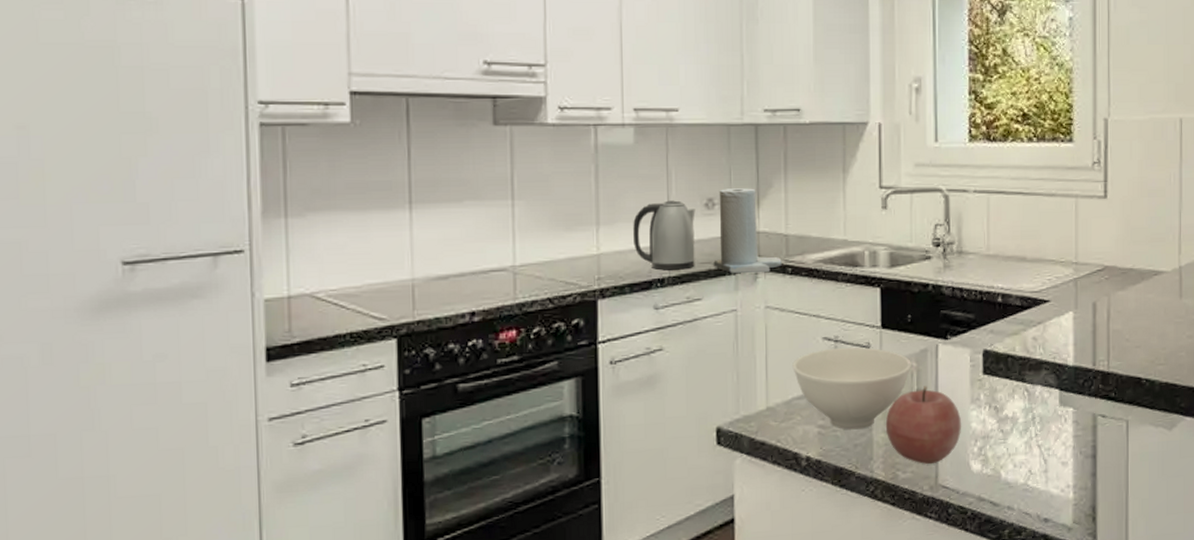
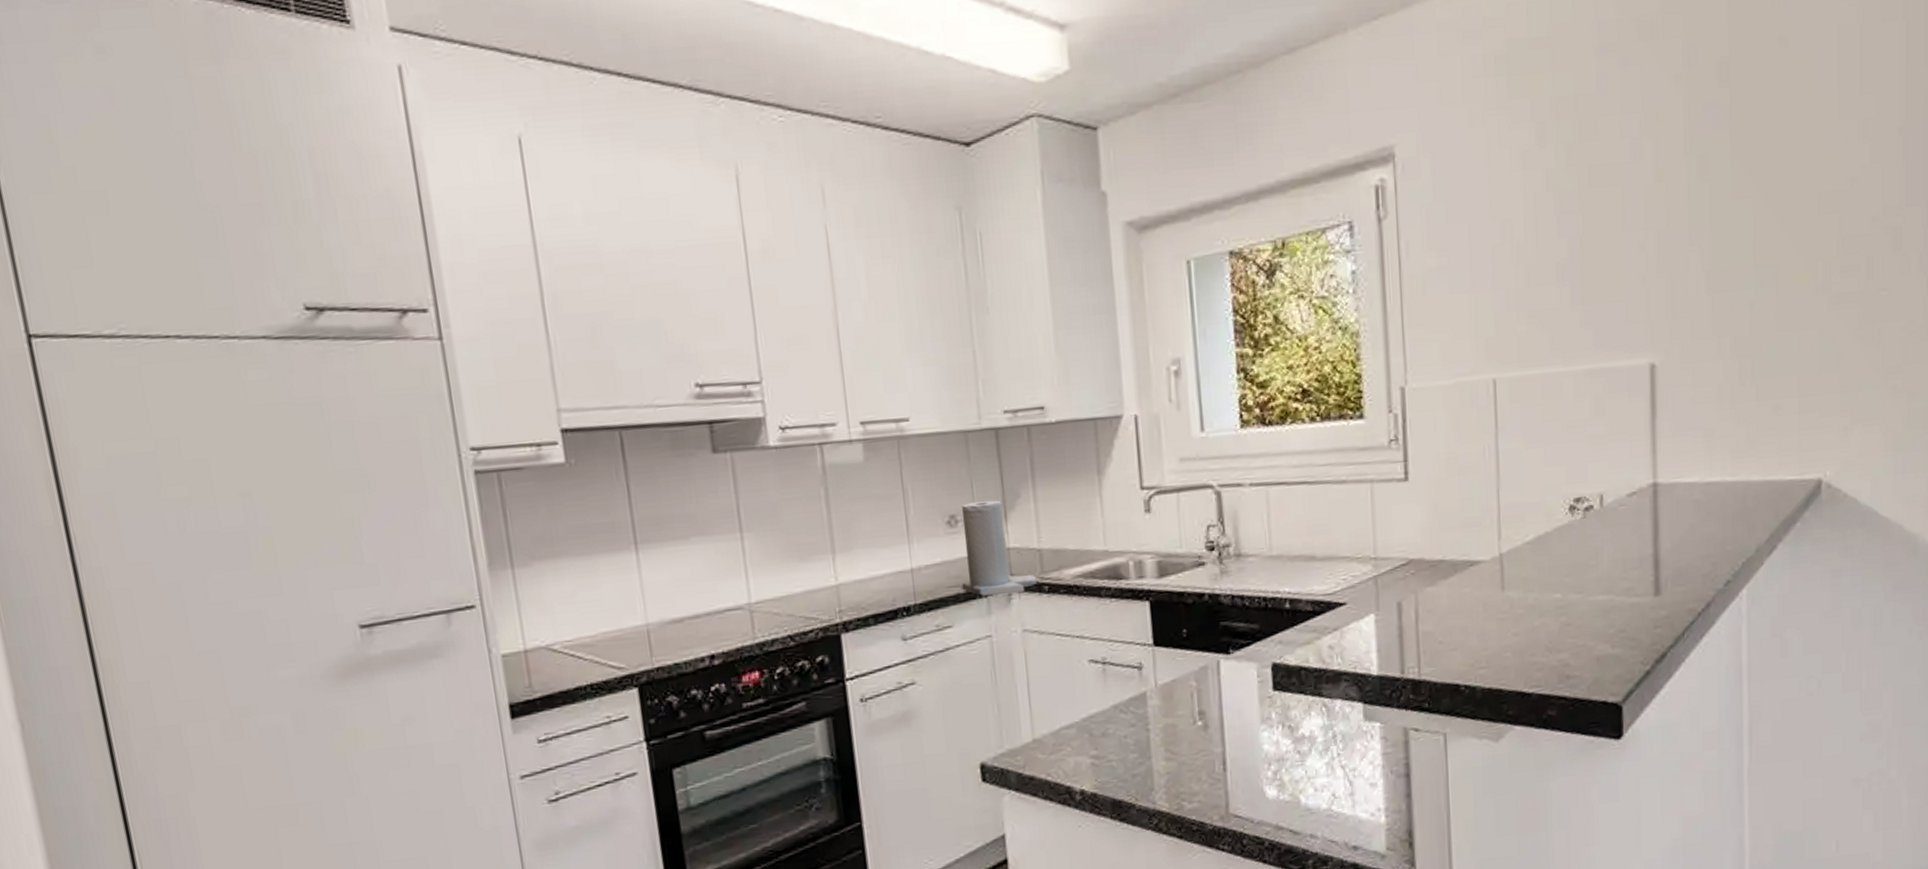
kettle: present [633,200,695,271] -> none [871,520,942,598]
bowl: present [792,347,911,430] -> none [1057,668,1191,760]
fruit: present [885,386,961,465] -> none [1165,707,1252,793]

